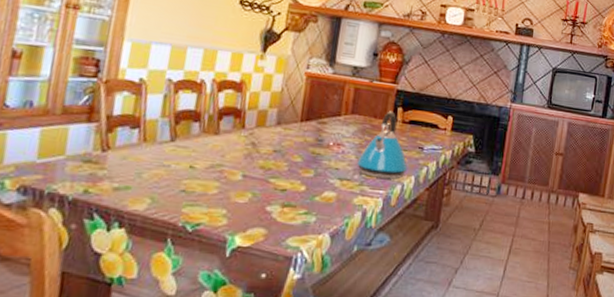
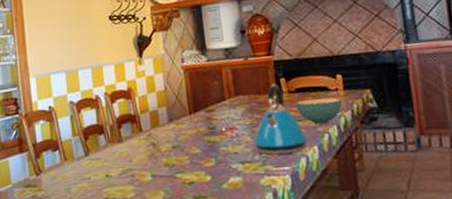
cereal bowl: none [405,132,446,158] -> present [295,97,342,124]

